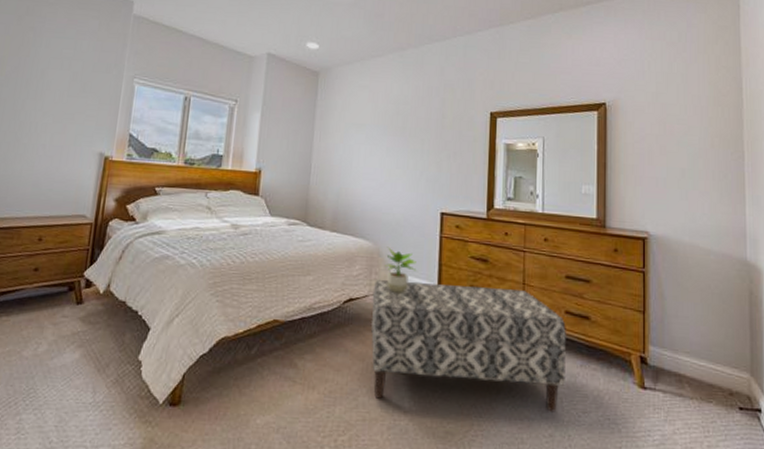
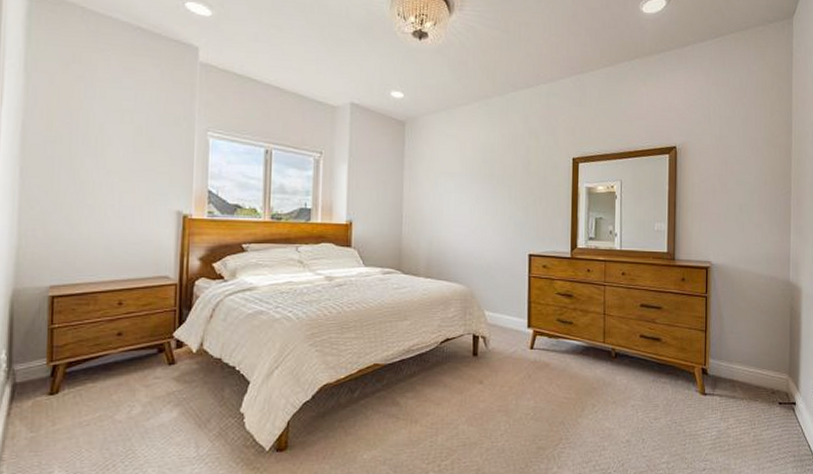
bench: present [371,279,566,413] -> none [467,319,641,425]
potted plant: present [384,246,416,293] -> none [477,289,507,331]

